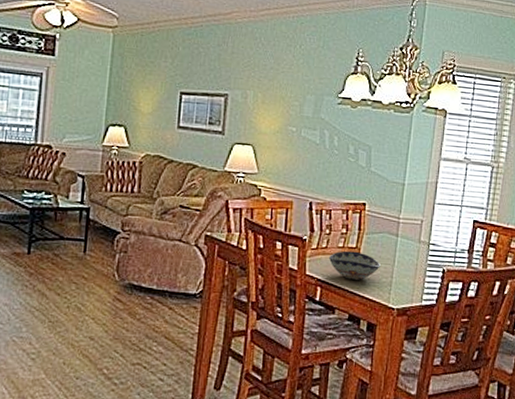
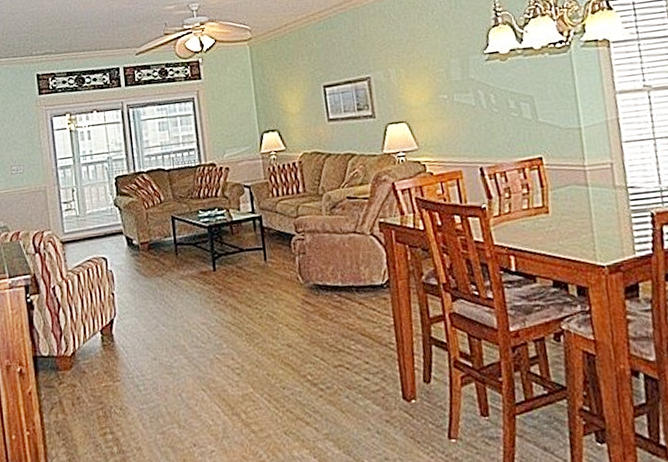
decorative bowl: present [328,250,381,280] -> none [514,210,576,243]

